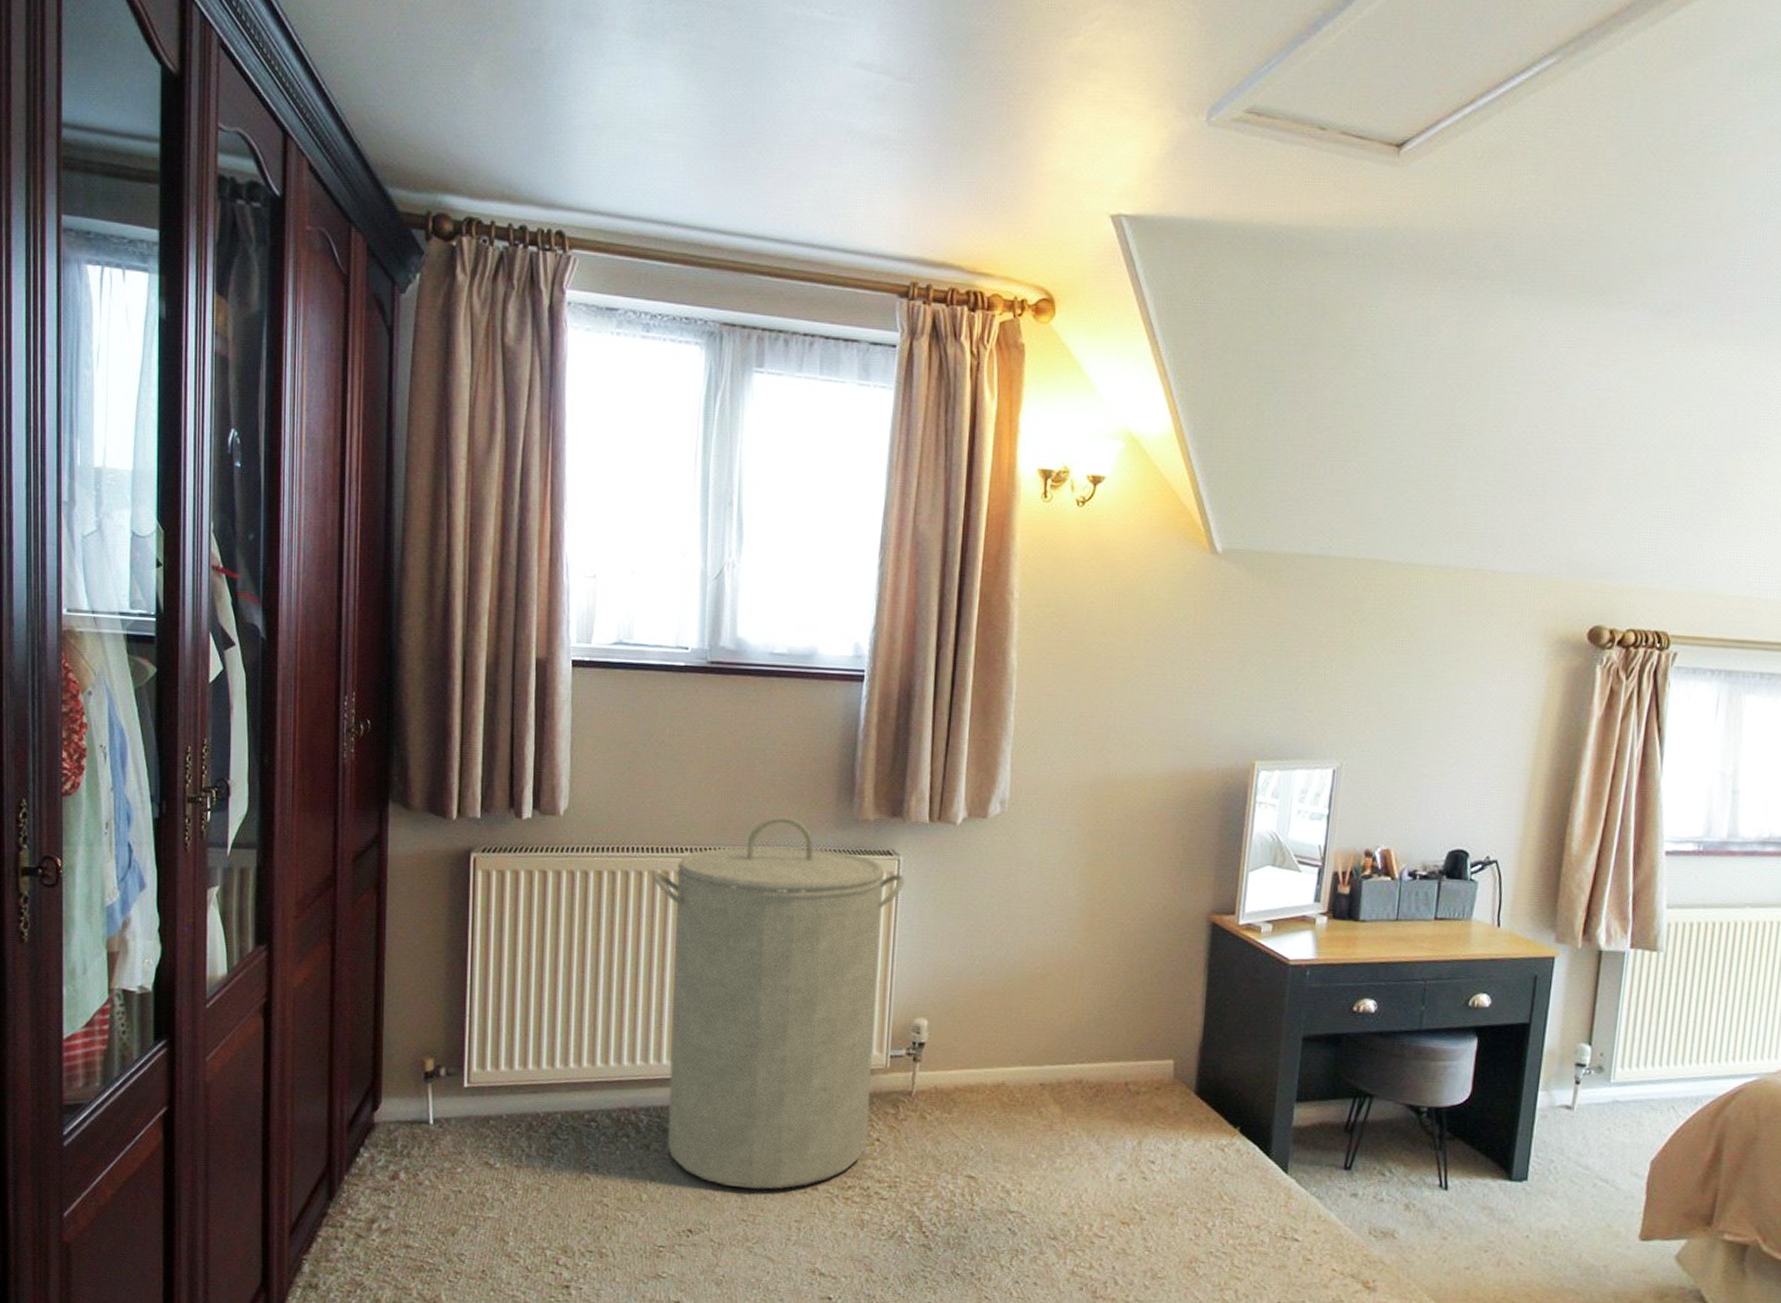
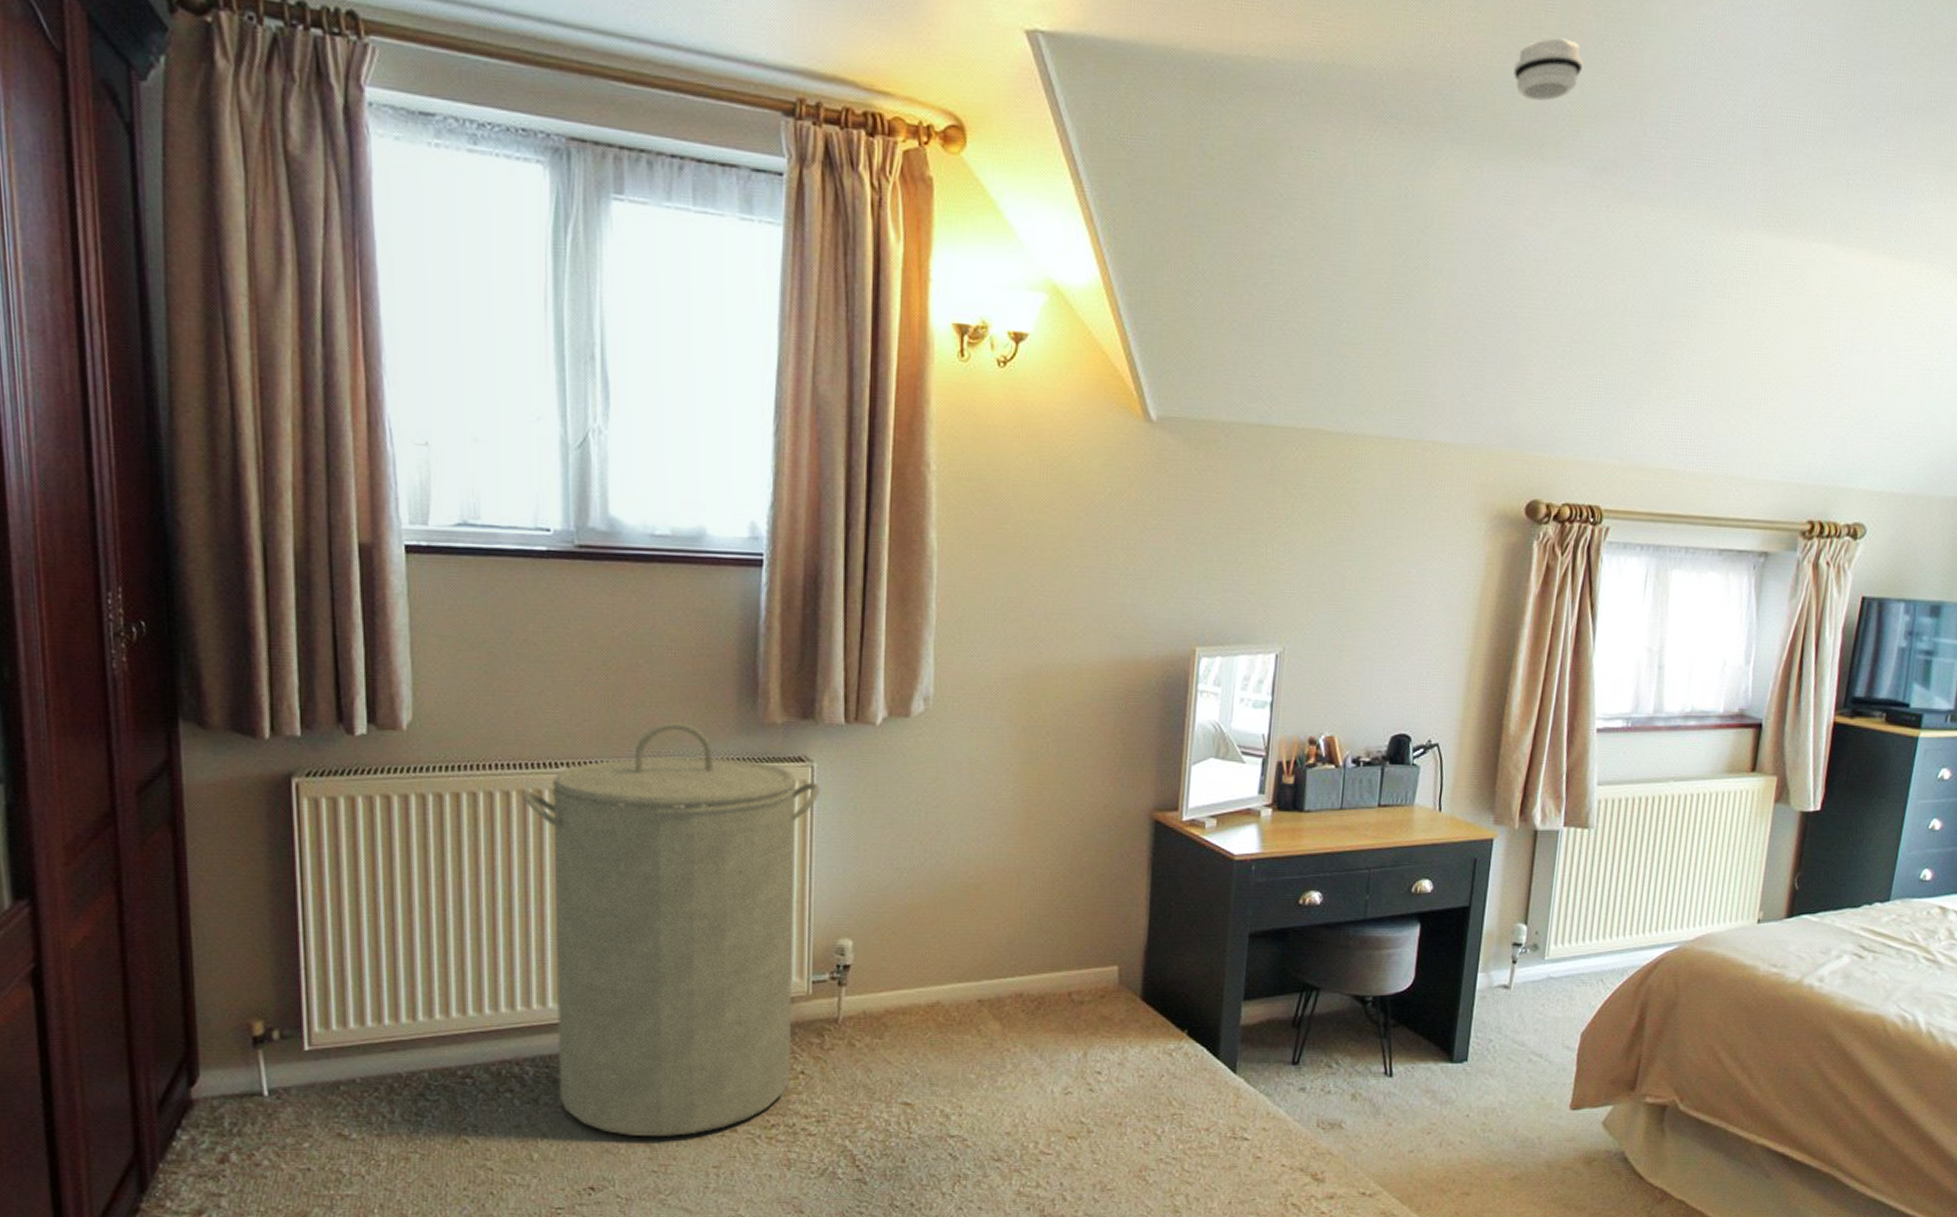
smoke detector: none [1574,193,1647,251] -> present [1514,38,1584,101]

